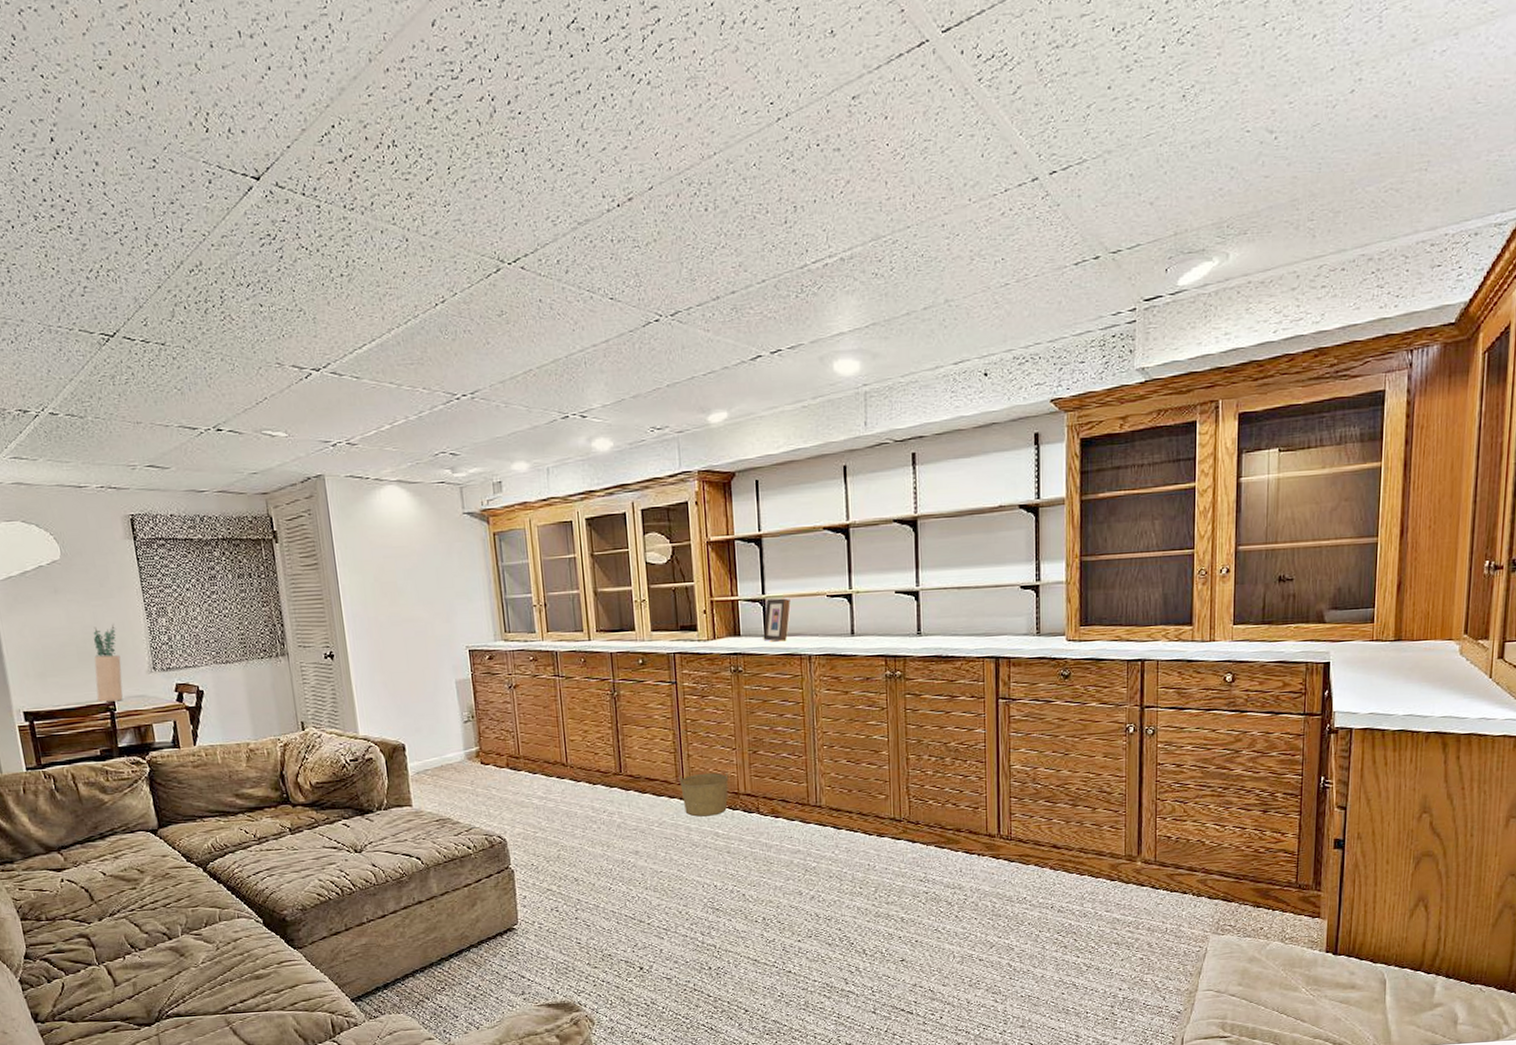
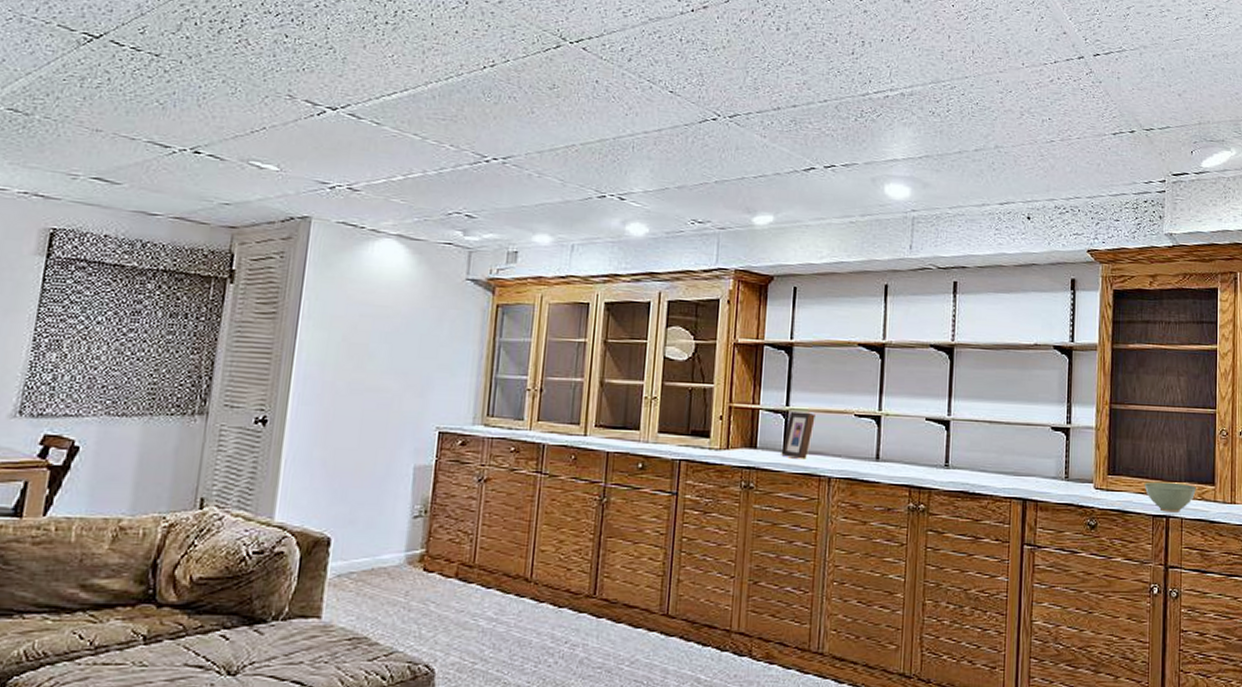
basket: present [680,773,729,817] -> none [663,604,722,657]
bowl: none [1118,626,1174,656] -> present [1144,481,1197,513]

